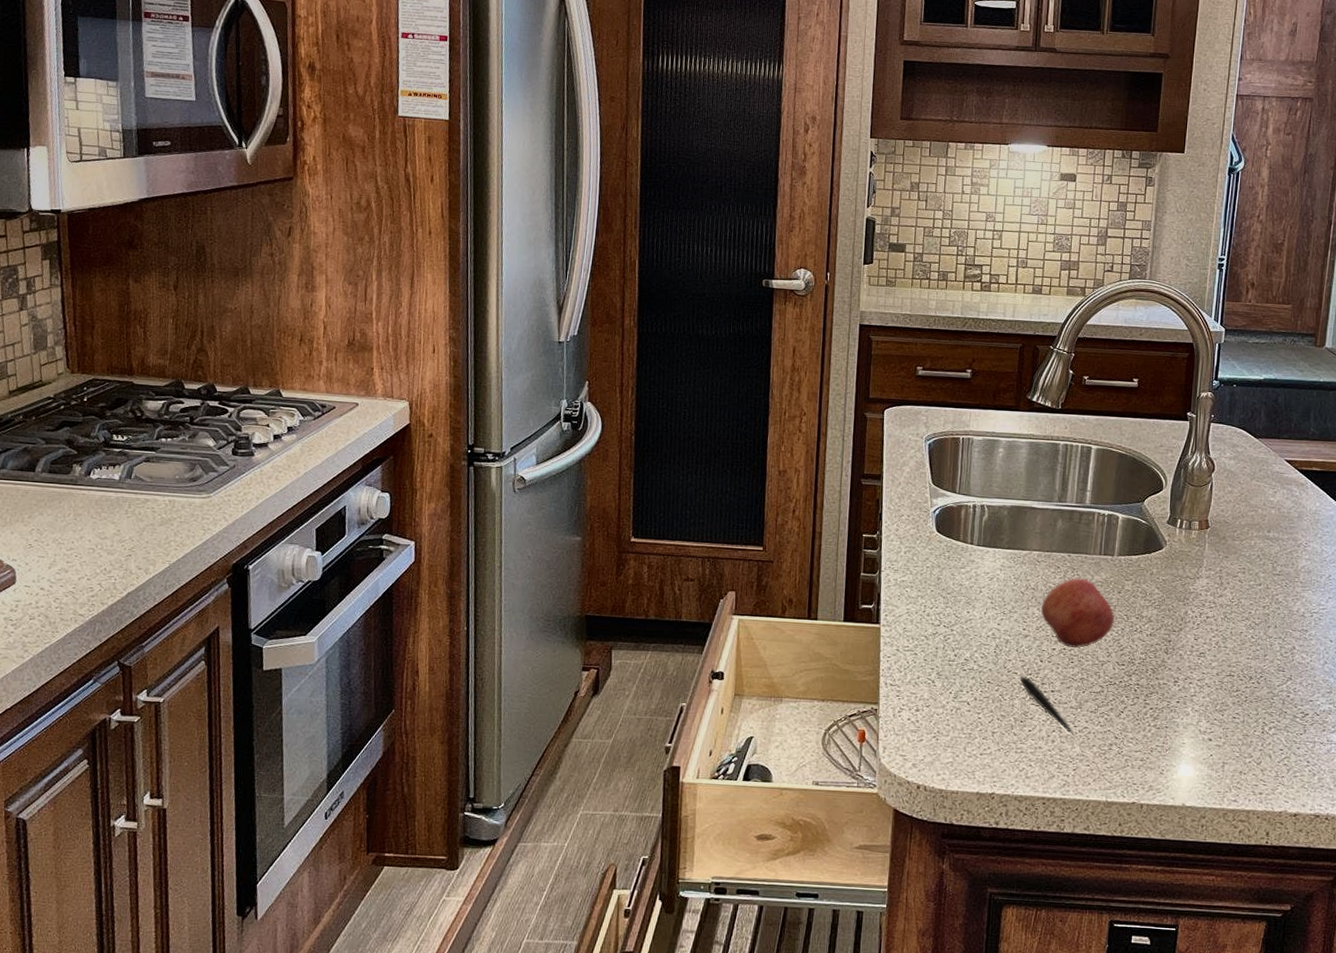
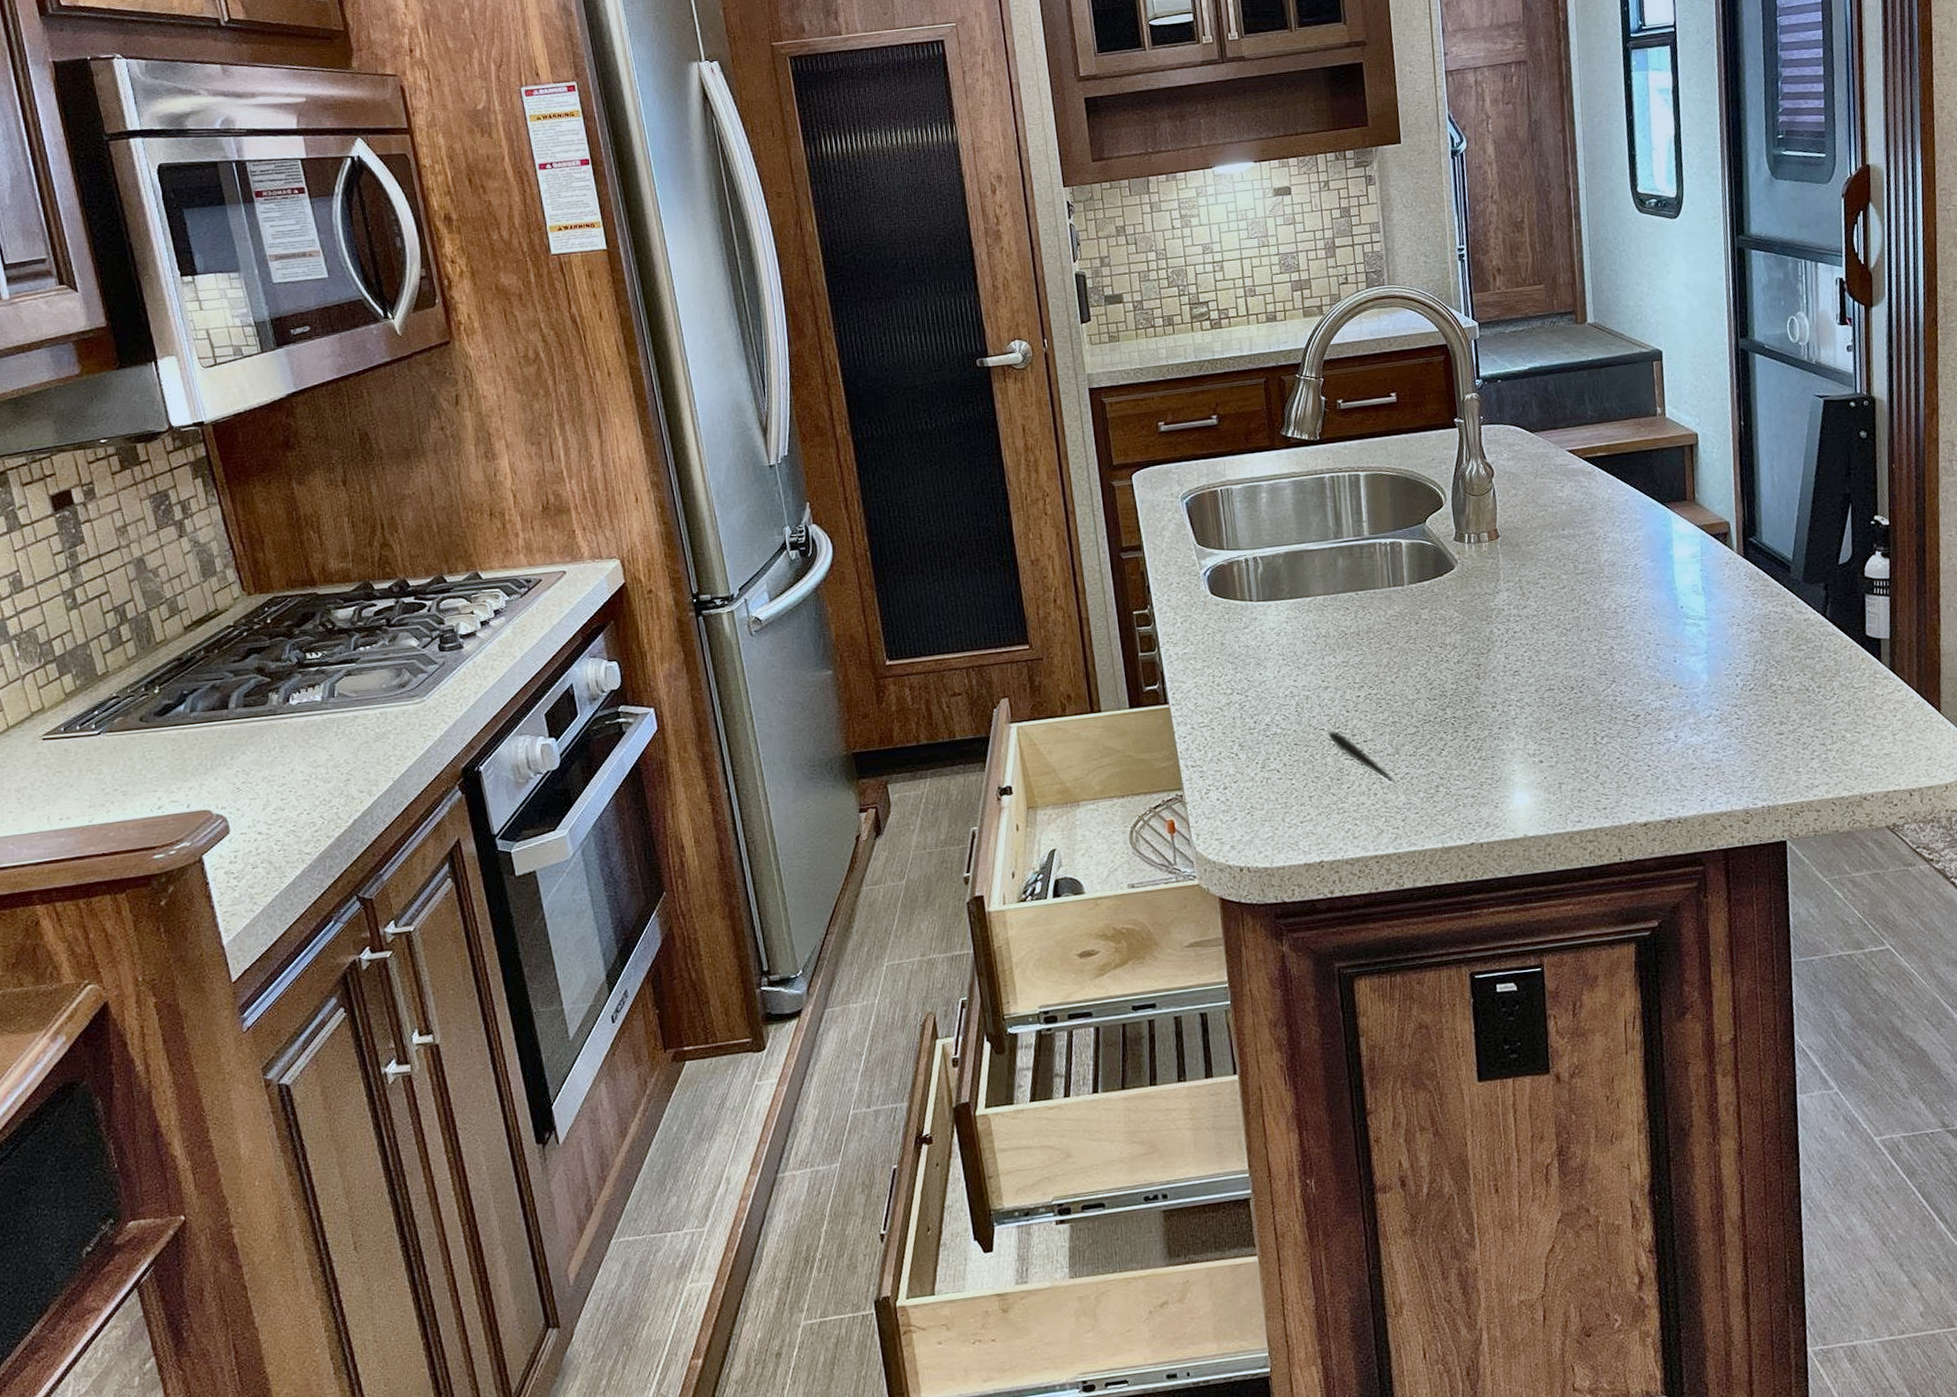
fruit: present [1040,577,1116,648] -> none [1336,614,1418,692]

